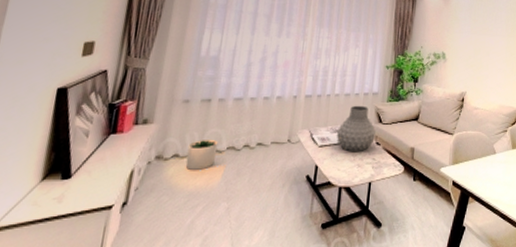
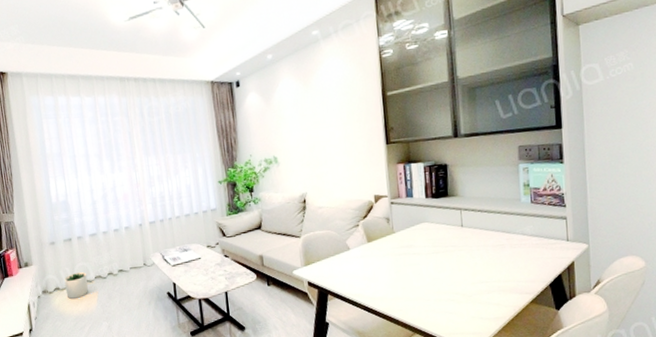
vase: present [336,105,376,152] -> none [185,223,222,267]

